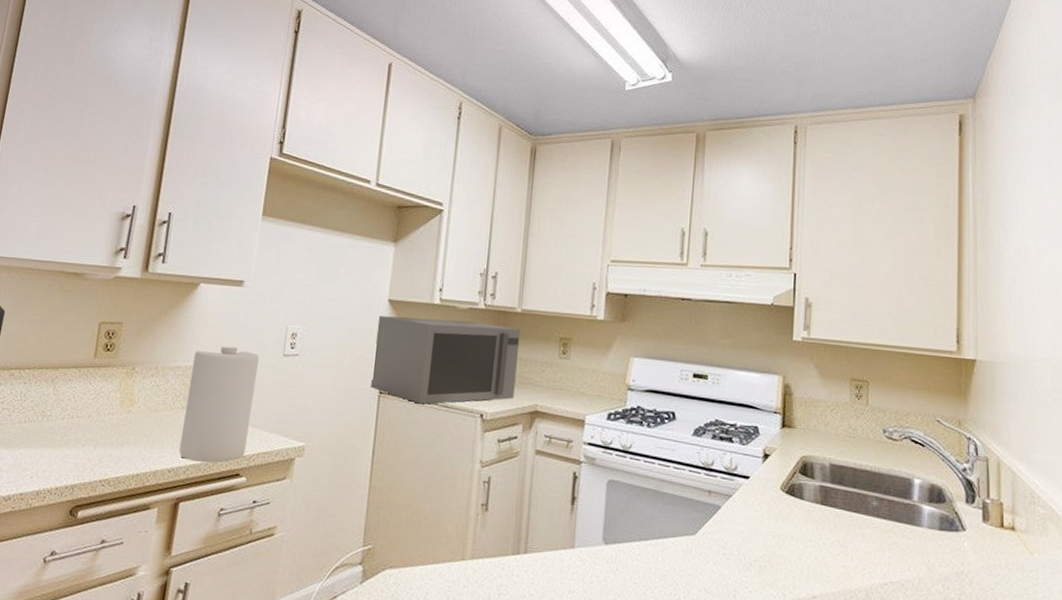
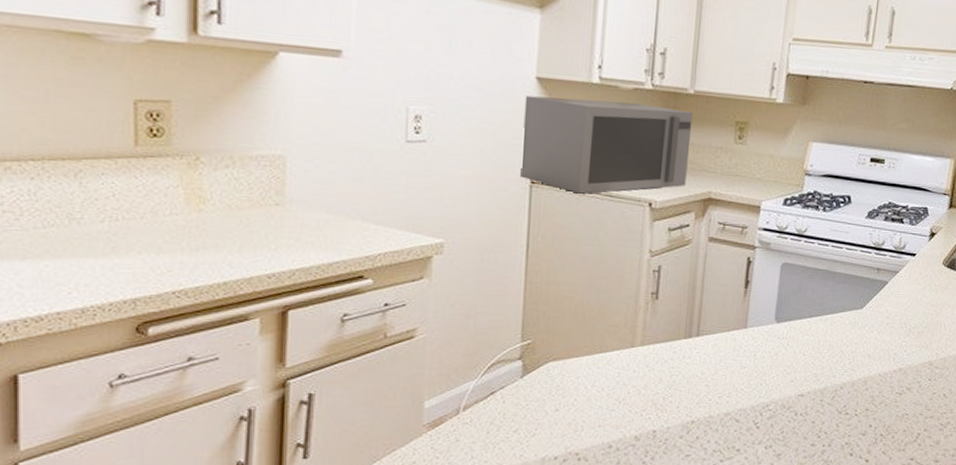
paper towel holder: present [179,346,259,463] -> none [278,130,373,266]

